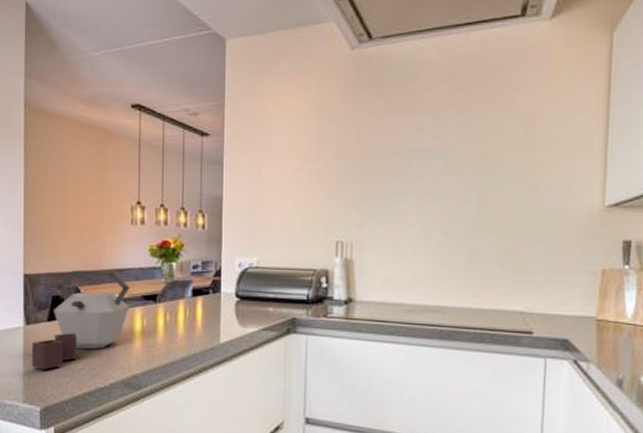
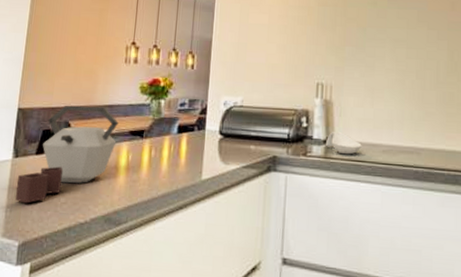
spoon rest: none [346,291,385,315] -> present [325,131,362,155]

